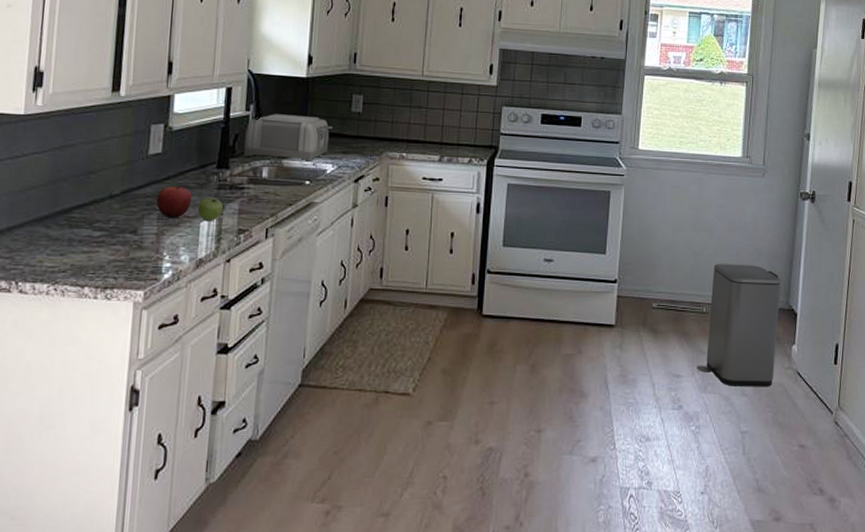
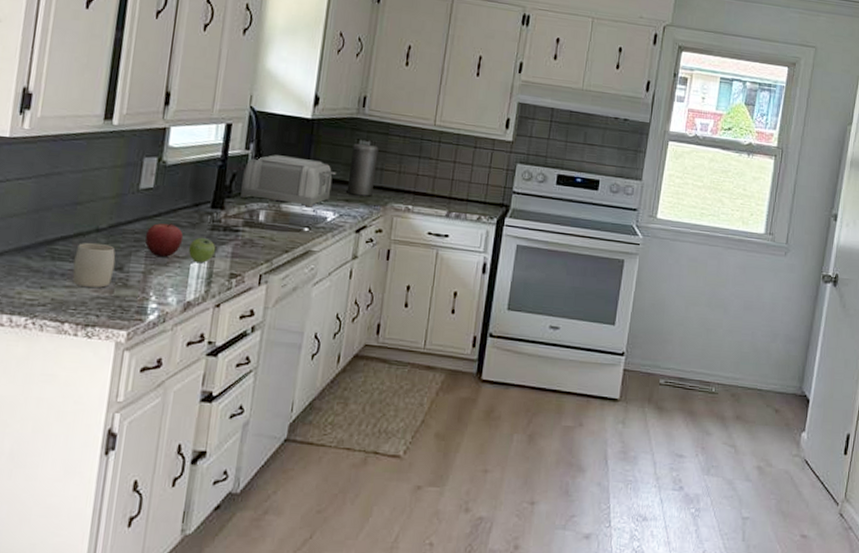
mug: none [89,208,130,251] -> present [72,242,116,288]
canister: none [343,97,371,147] -> present [346,143,379,197]
pedal bin: present [697,264,782,387] -> none [701,343,796,474]

